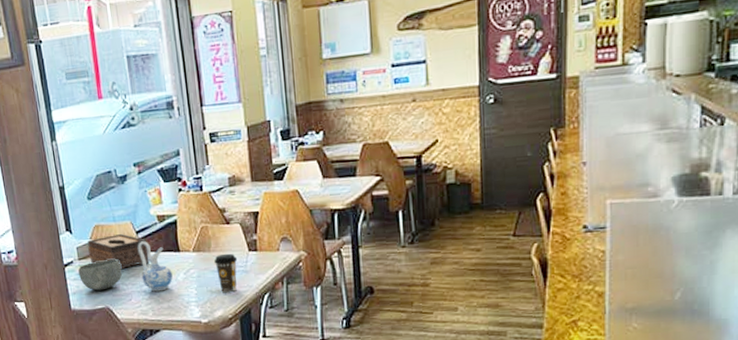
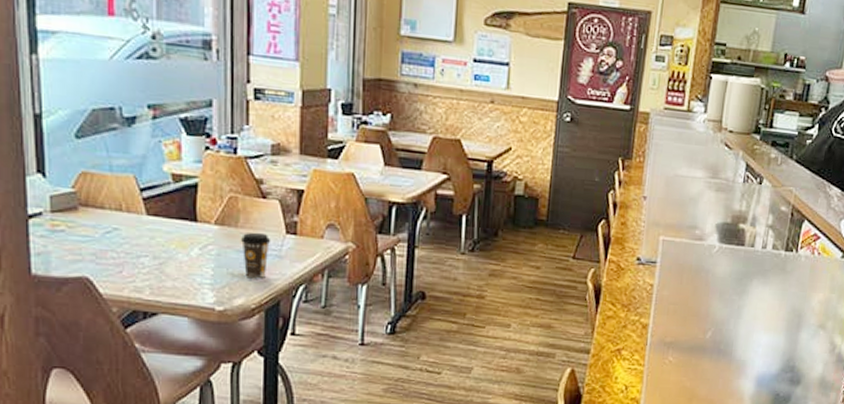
bowl: present [78,259,123,291] -> none [49,218,114,256]
tissue box: present [87,233,150,270] -> none [68,187,154,233]
ceramic pitcher: present [137,241,173,292] -> none [139,202,183,267]

